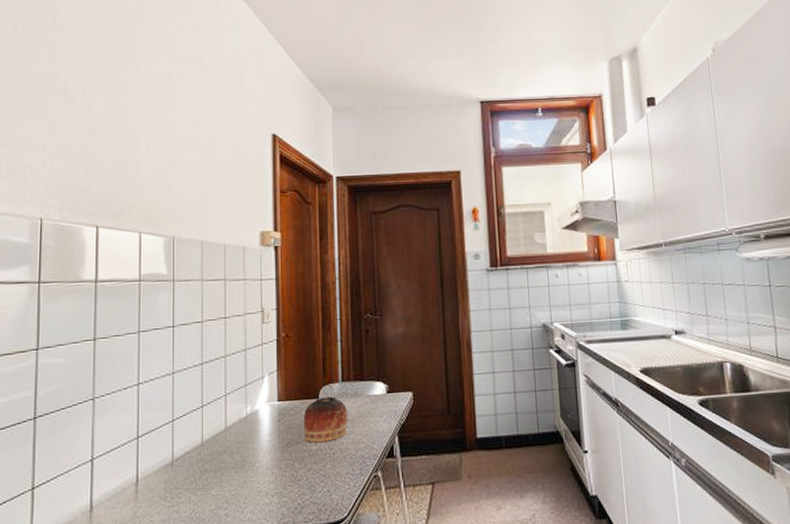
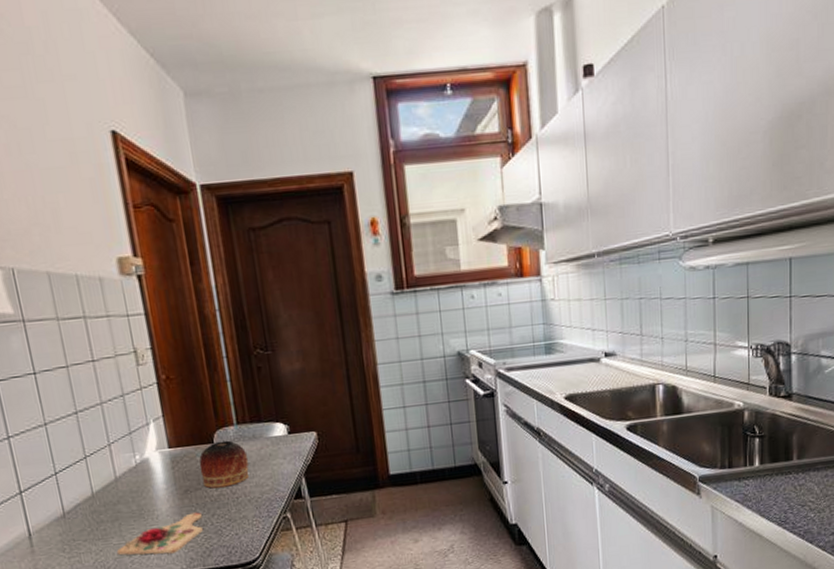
cutting board: none [213,466,298,508] -> present [116,512,203,555]

